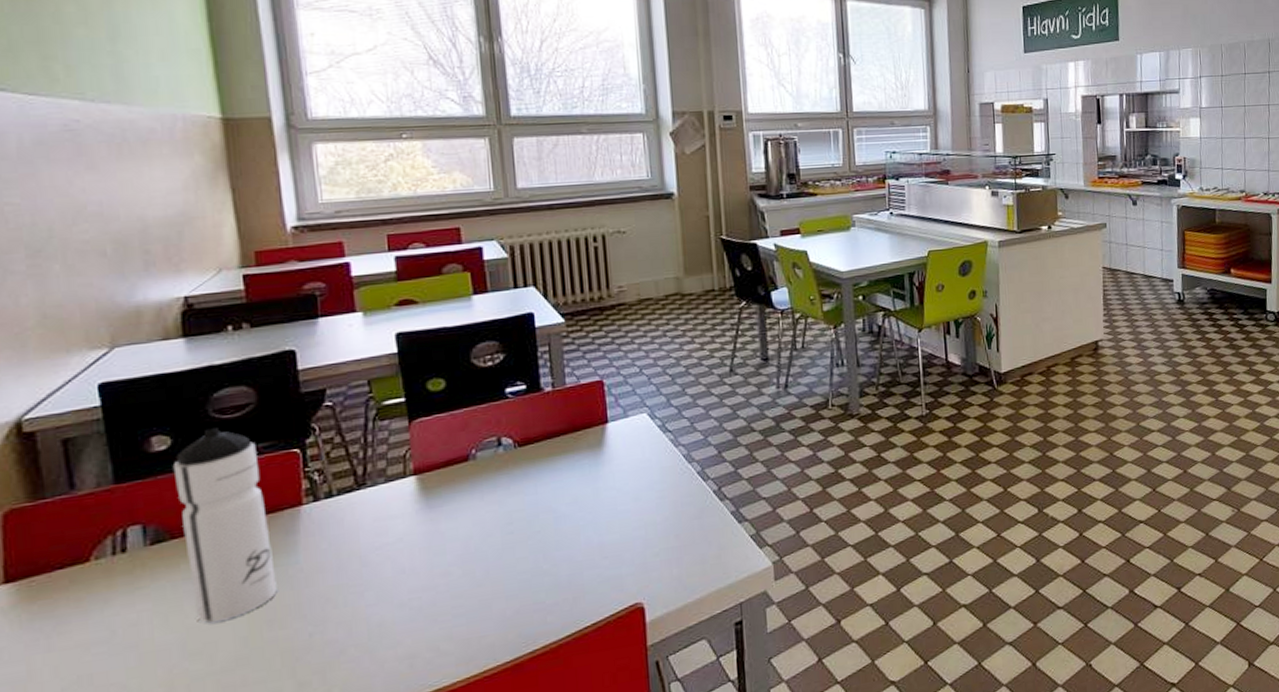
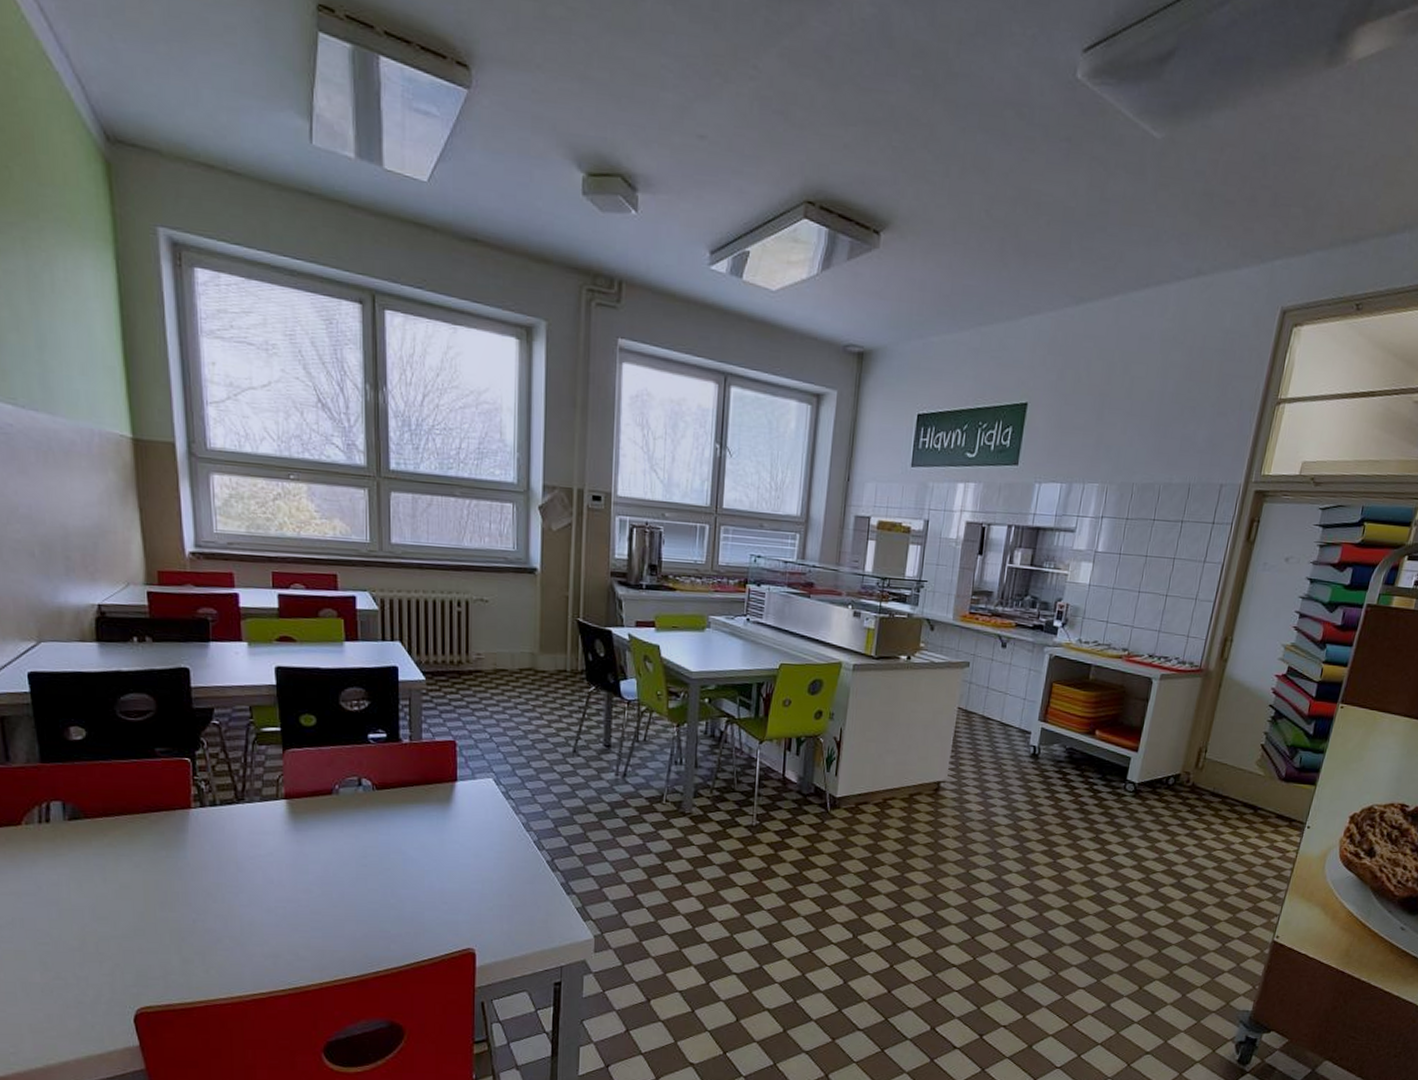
water bottle: present [172,428,277,623] -> none [86,727,168,896]

